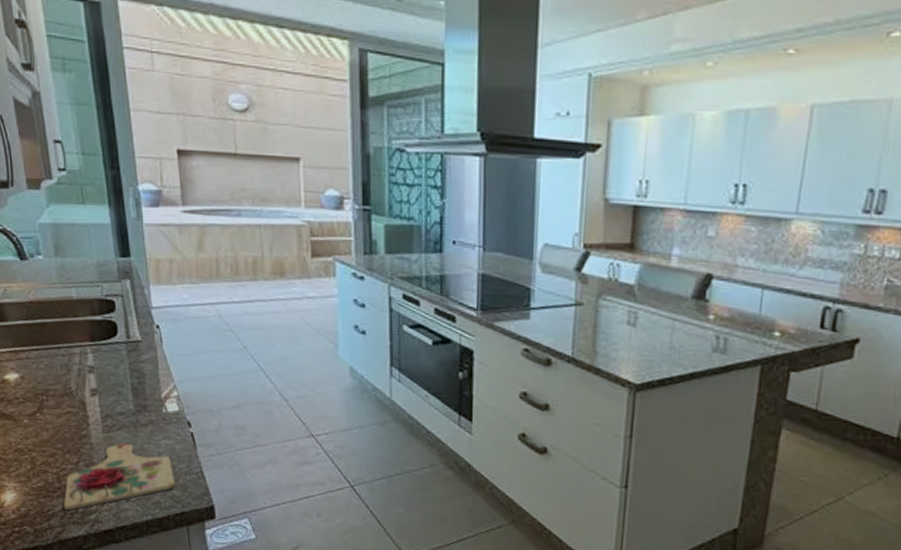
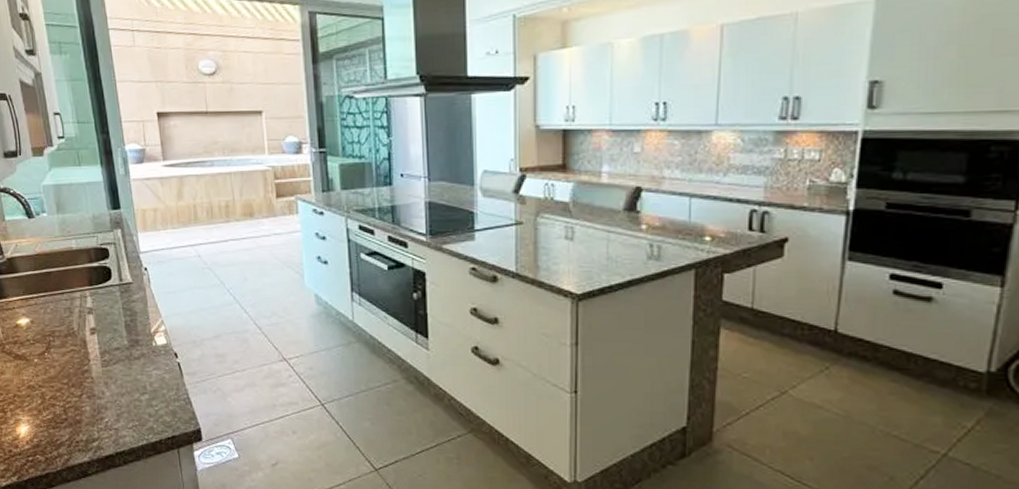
cutting board: present [64,443,176,510] -> none [70,375,166,439]

